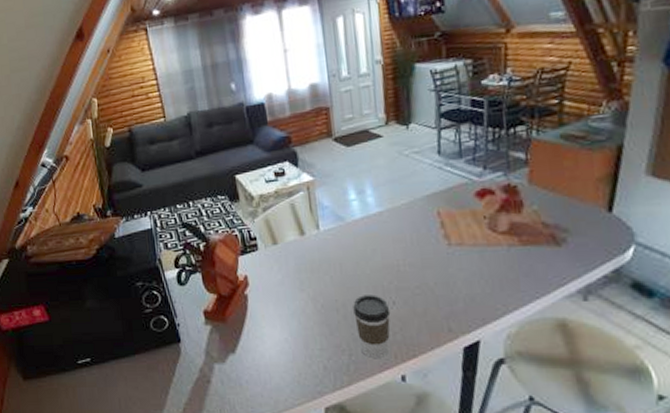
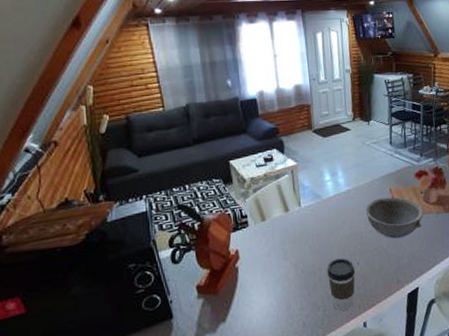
bowl: none [403,222,489,276] -> present [365,197,424,239]

